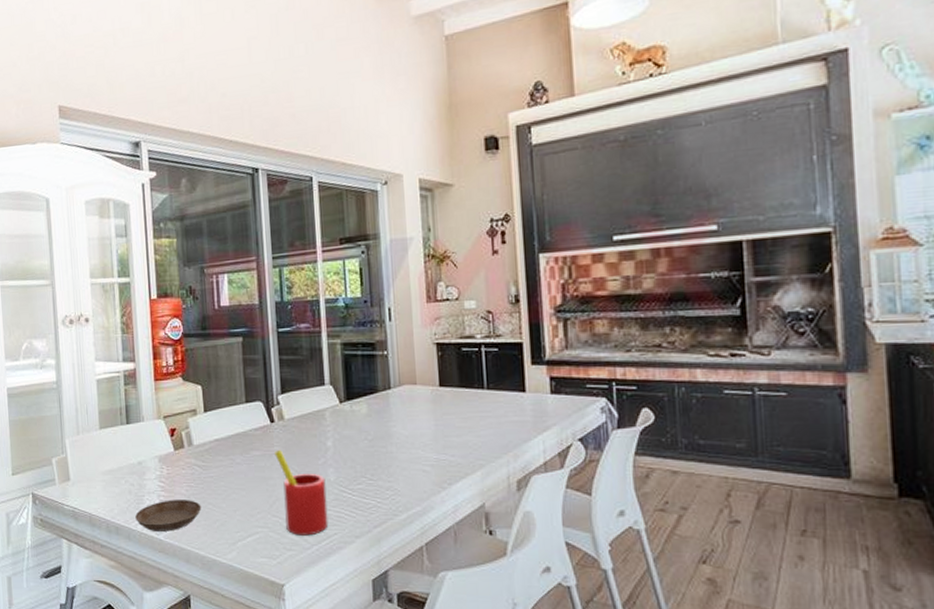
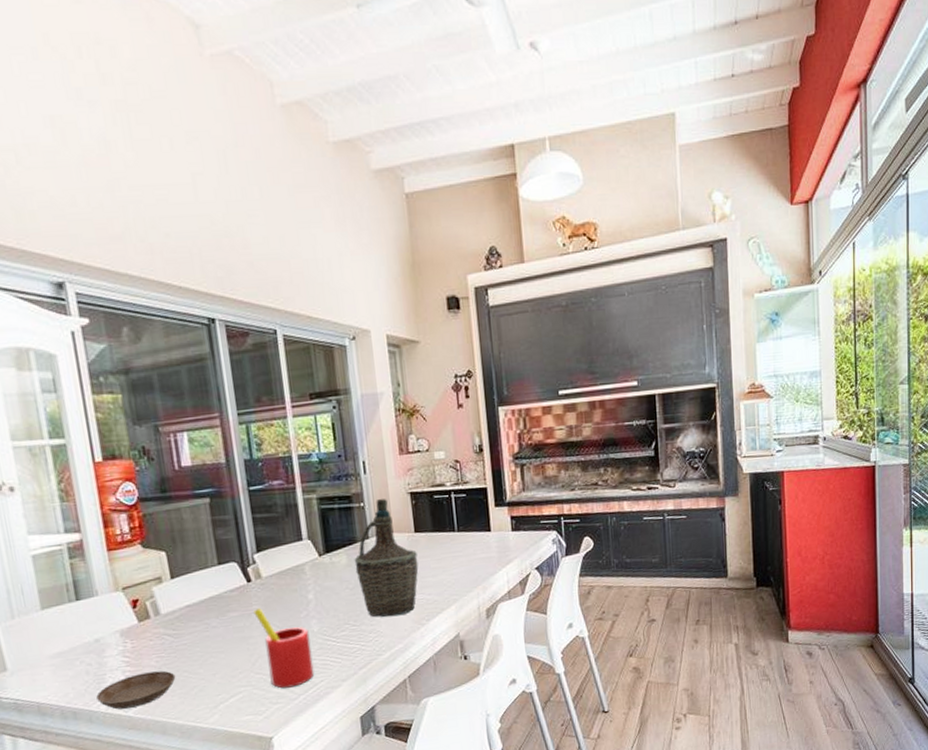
bottle: none [374,347,442,475] -> present [354,498,419,617]

